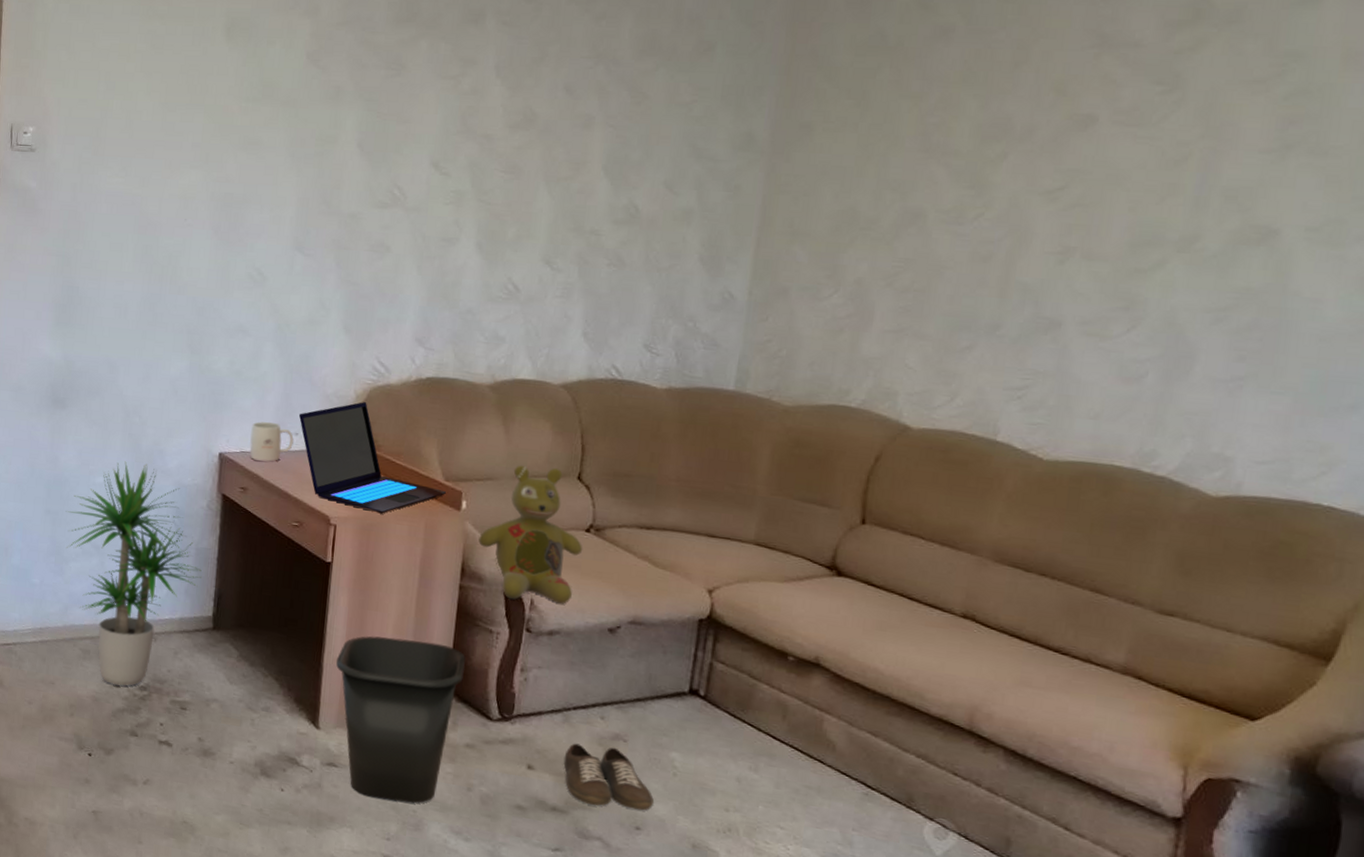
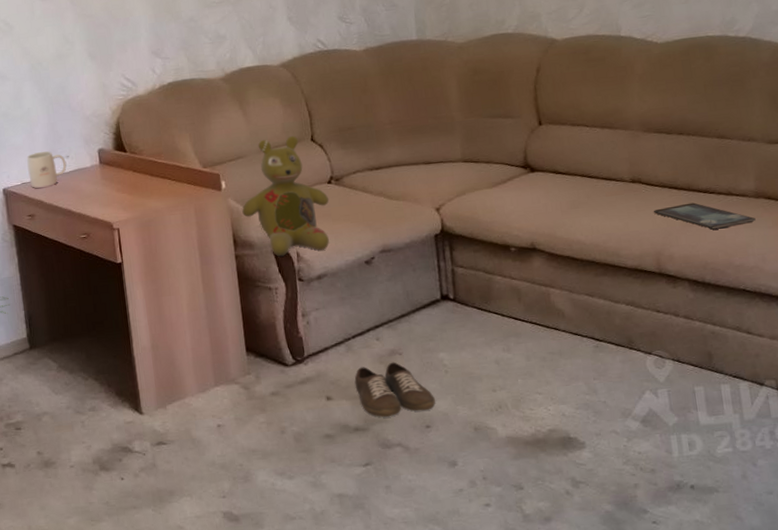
laptop: present [298,402,448,514] -> none [66,115,208,210]
waste bin: present [336,636,465,803] -> none [145,310,256,463]
tablet: none [981,656,1115,702] -> present [653,202,756,230]

